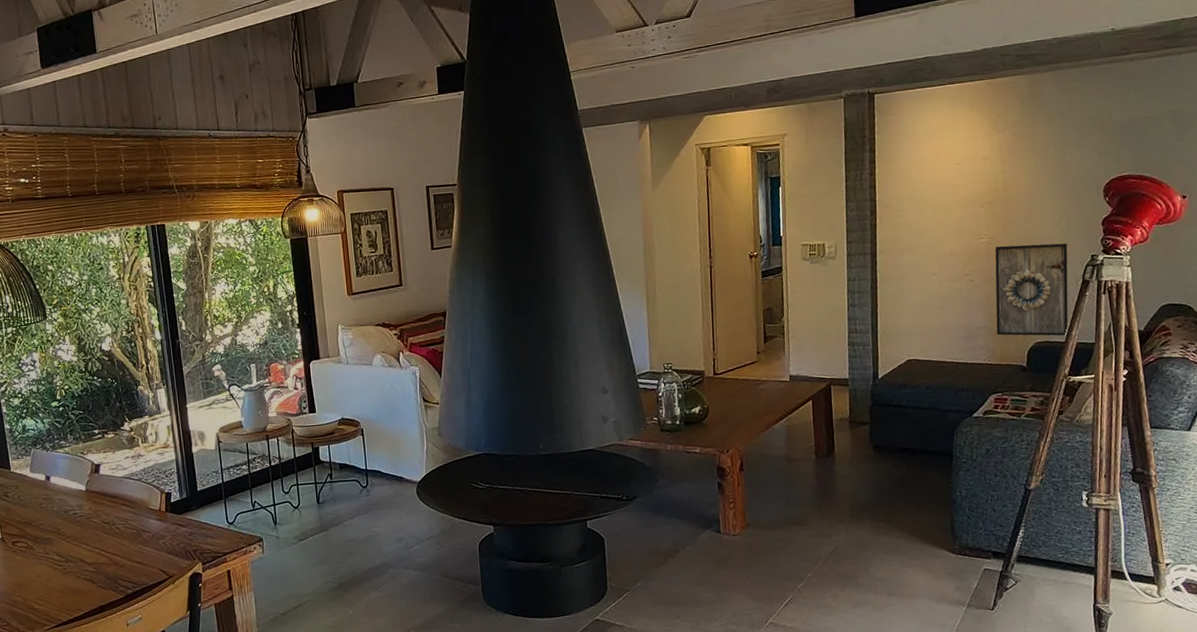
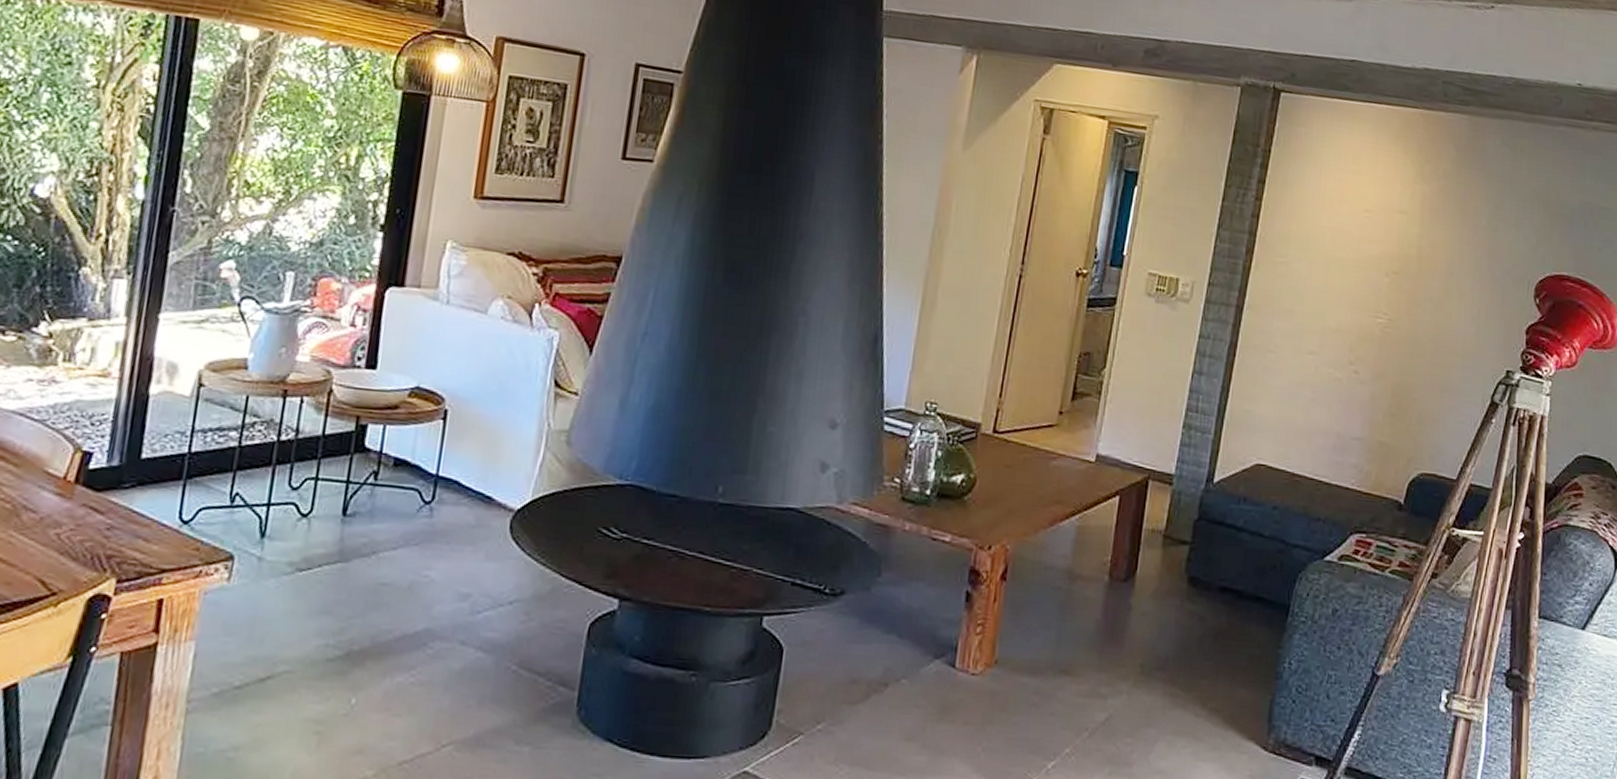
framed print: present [995,243,1069,336] -> none [1375,332,1480,472]

